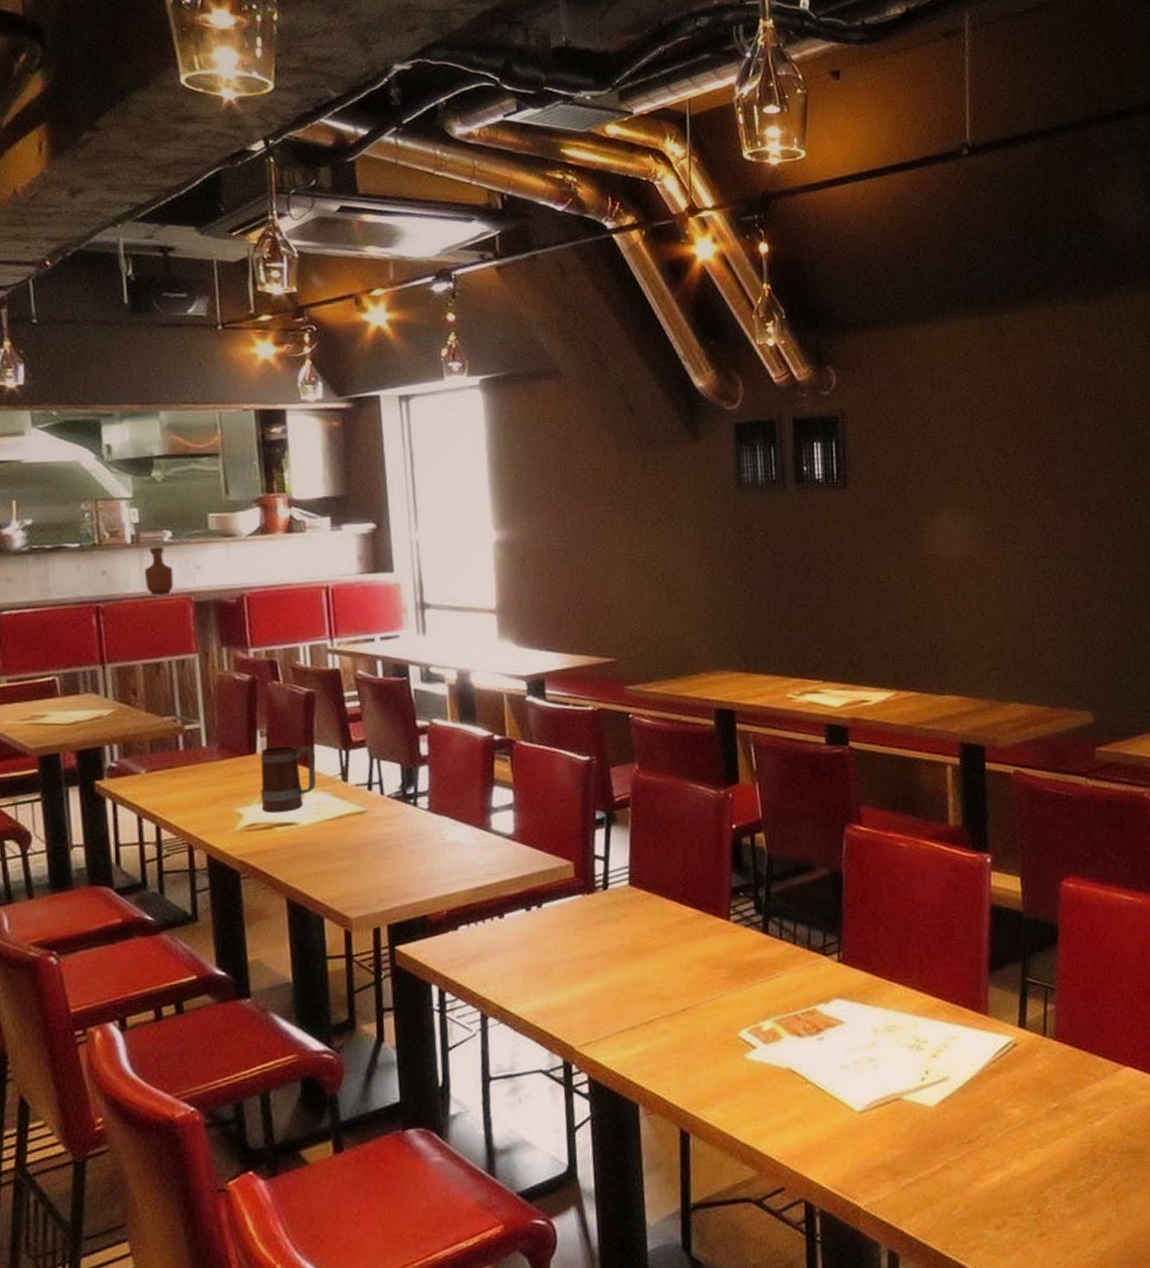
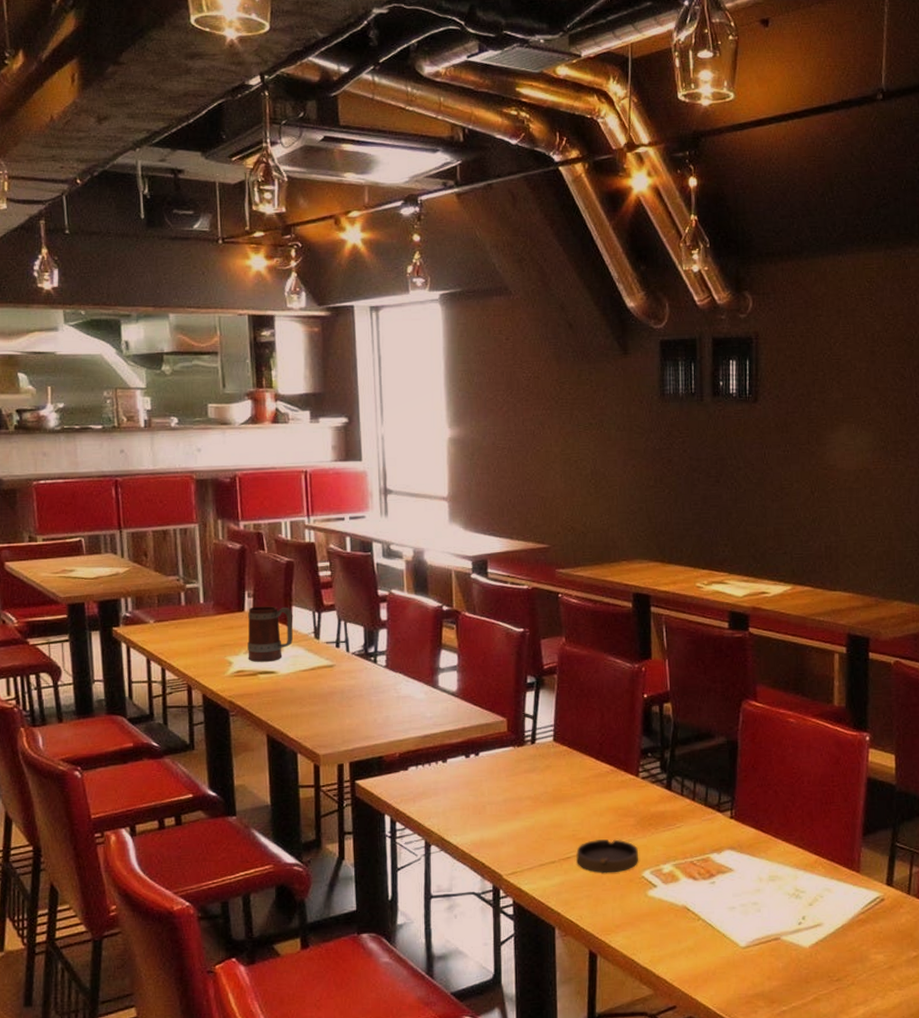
ceramic jug: present [144,546,174,596] -> none [154,430,179,473]
ashtray: none [660,995,733,1037] -> present [576,839,638,874]

